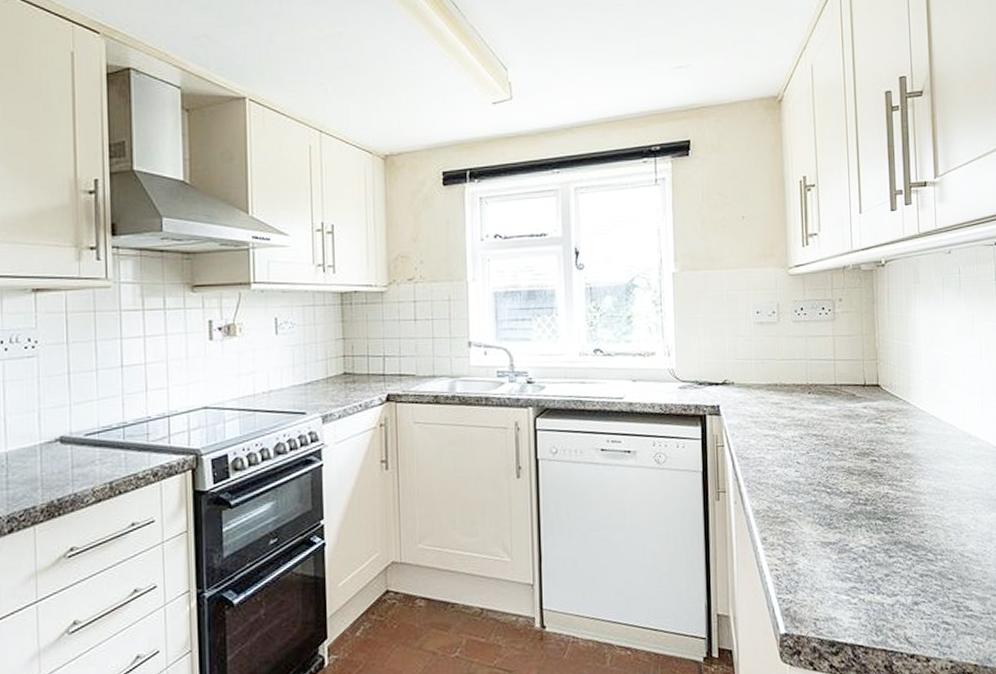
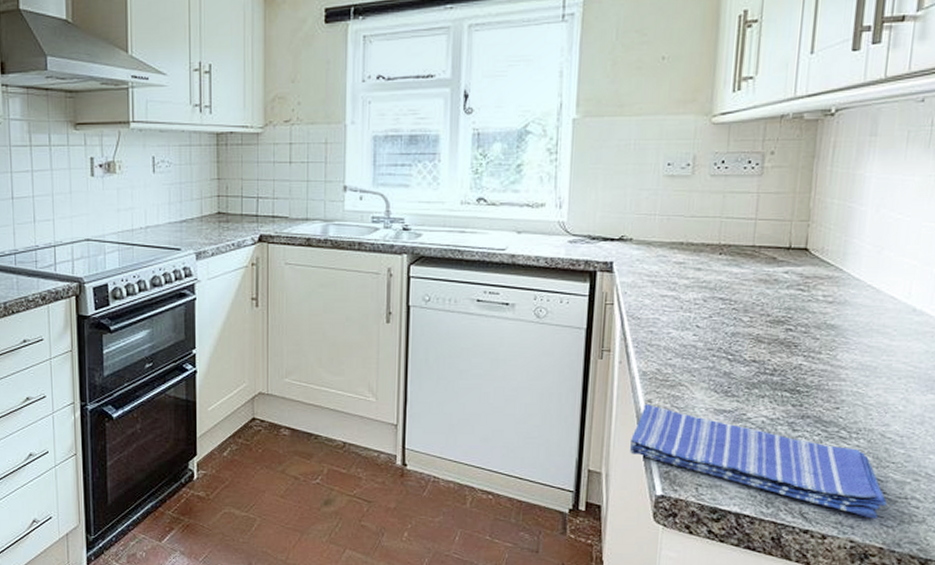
dish towel: none [751,542,974,637] -> present [629,404,887,519]

